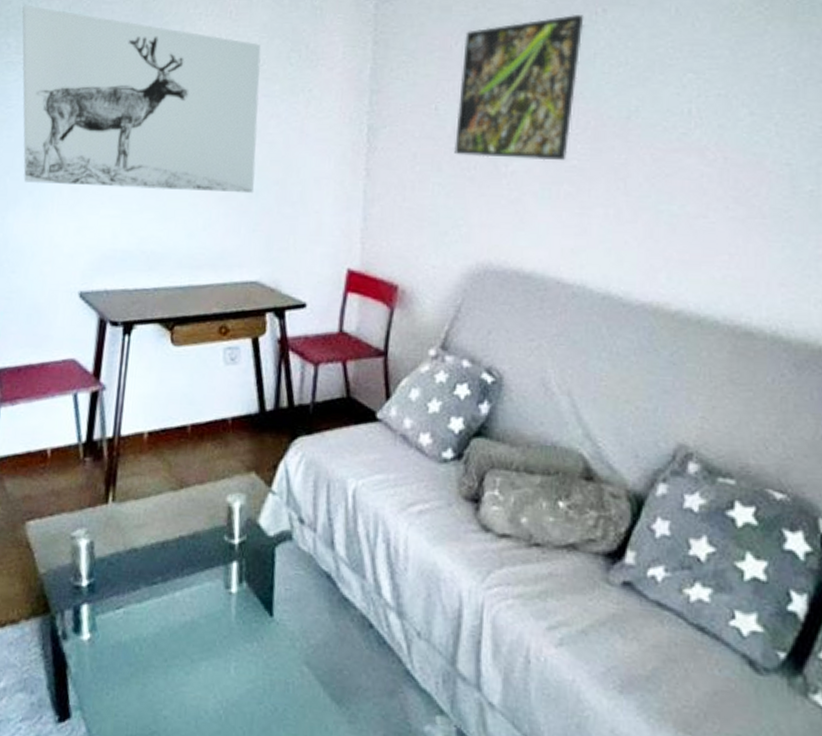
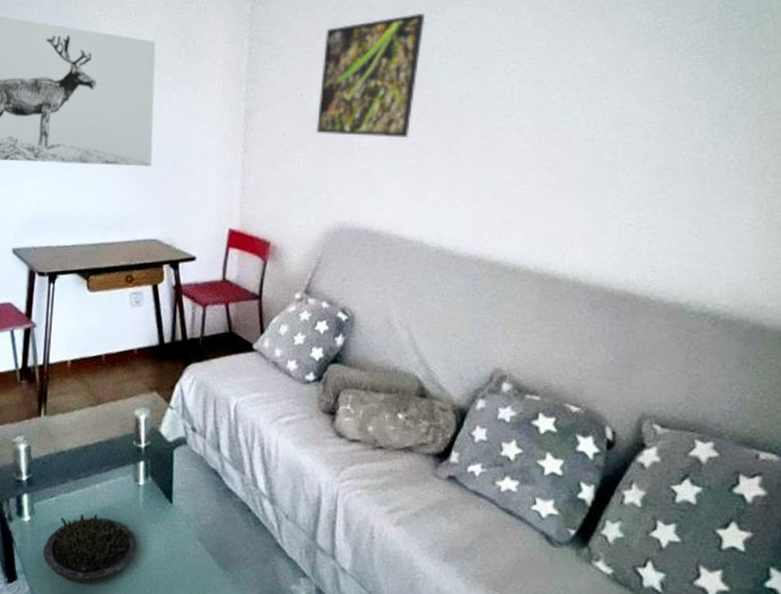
succulent plant: none [105,630,228,725] -> present [43,513,138,585]

